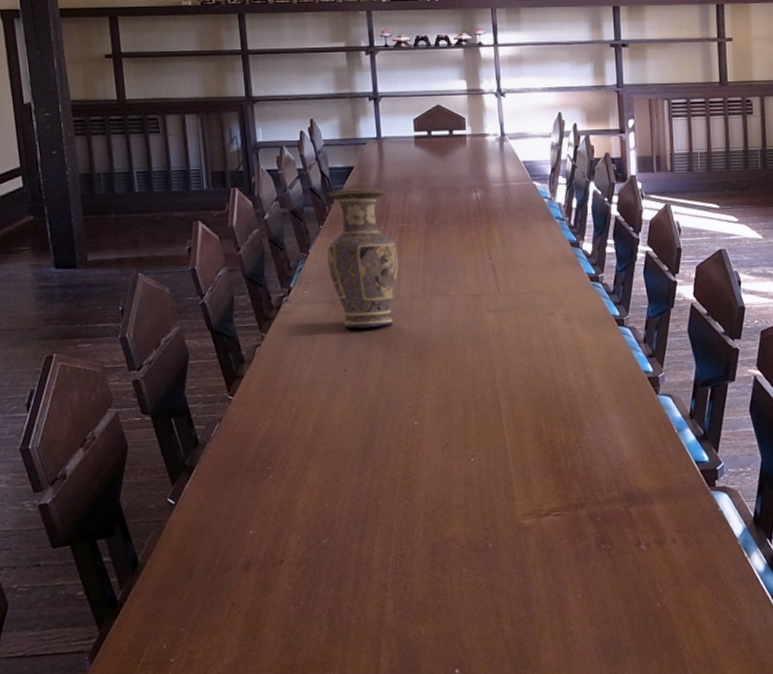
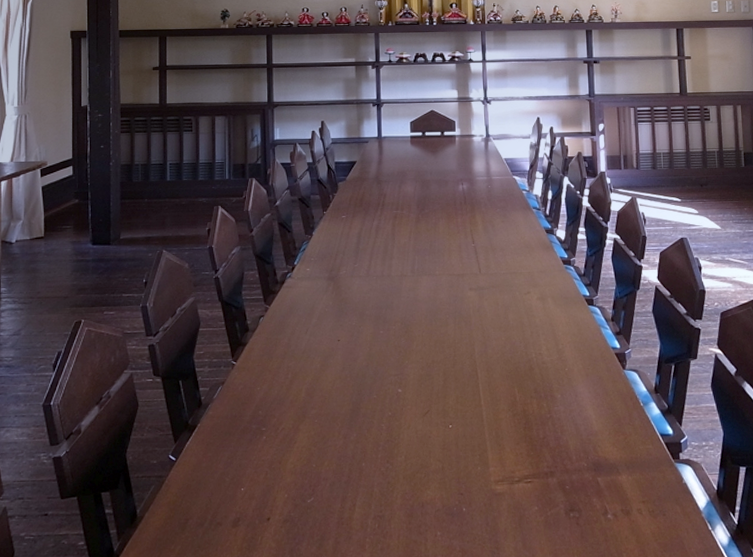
vase: present [326,189,399,329] -> none [328,180,392,303]

